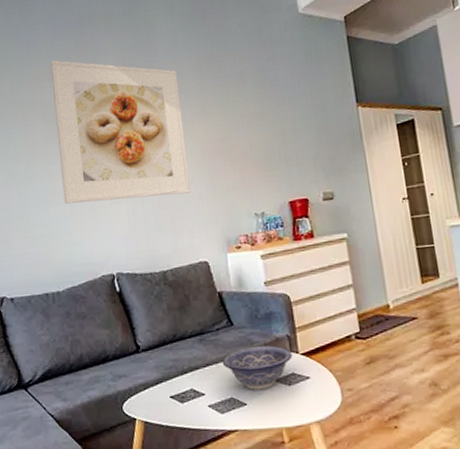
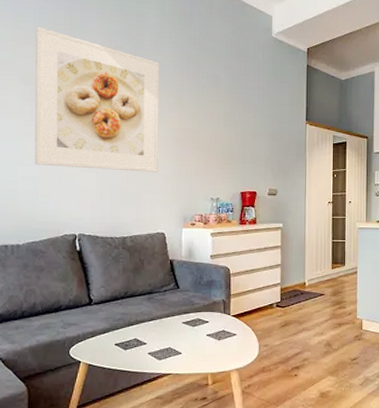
decorative bowl: present [222,345,293,390] -> none [165,307,225,342]

